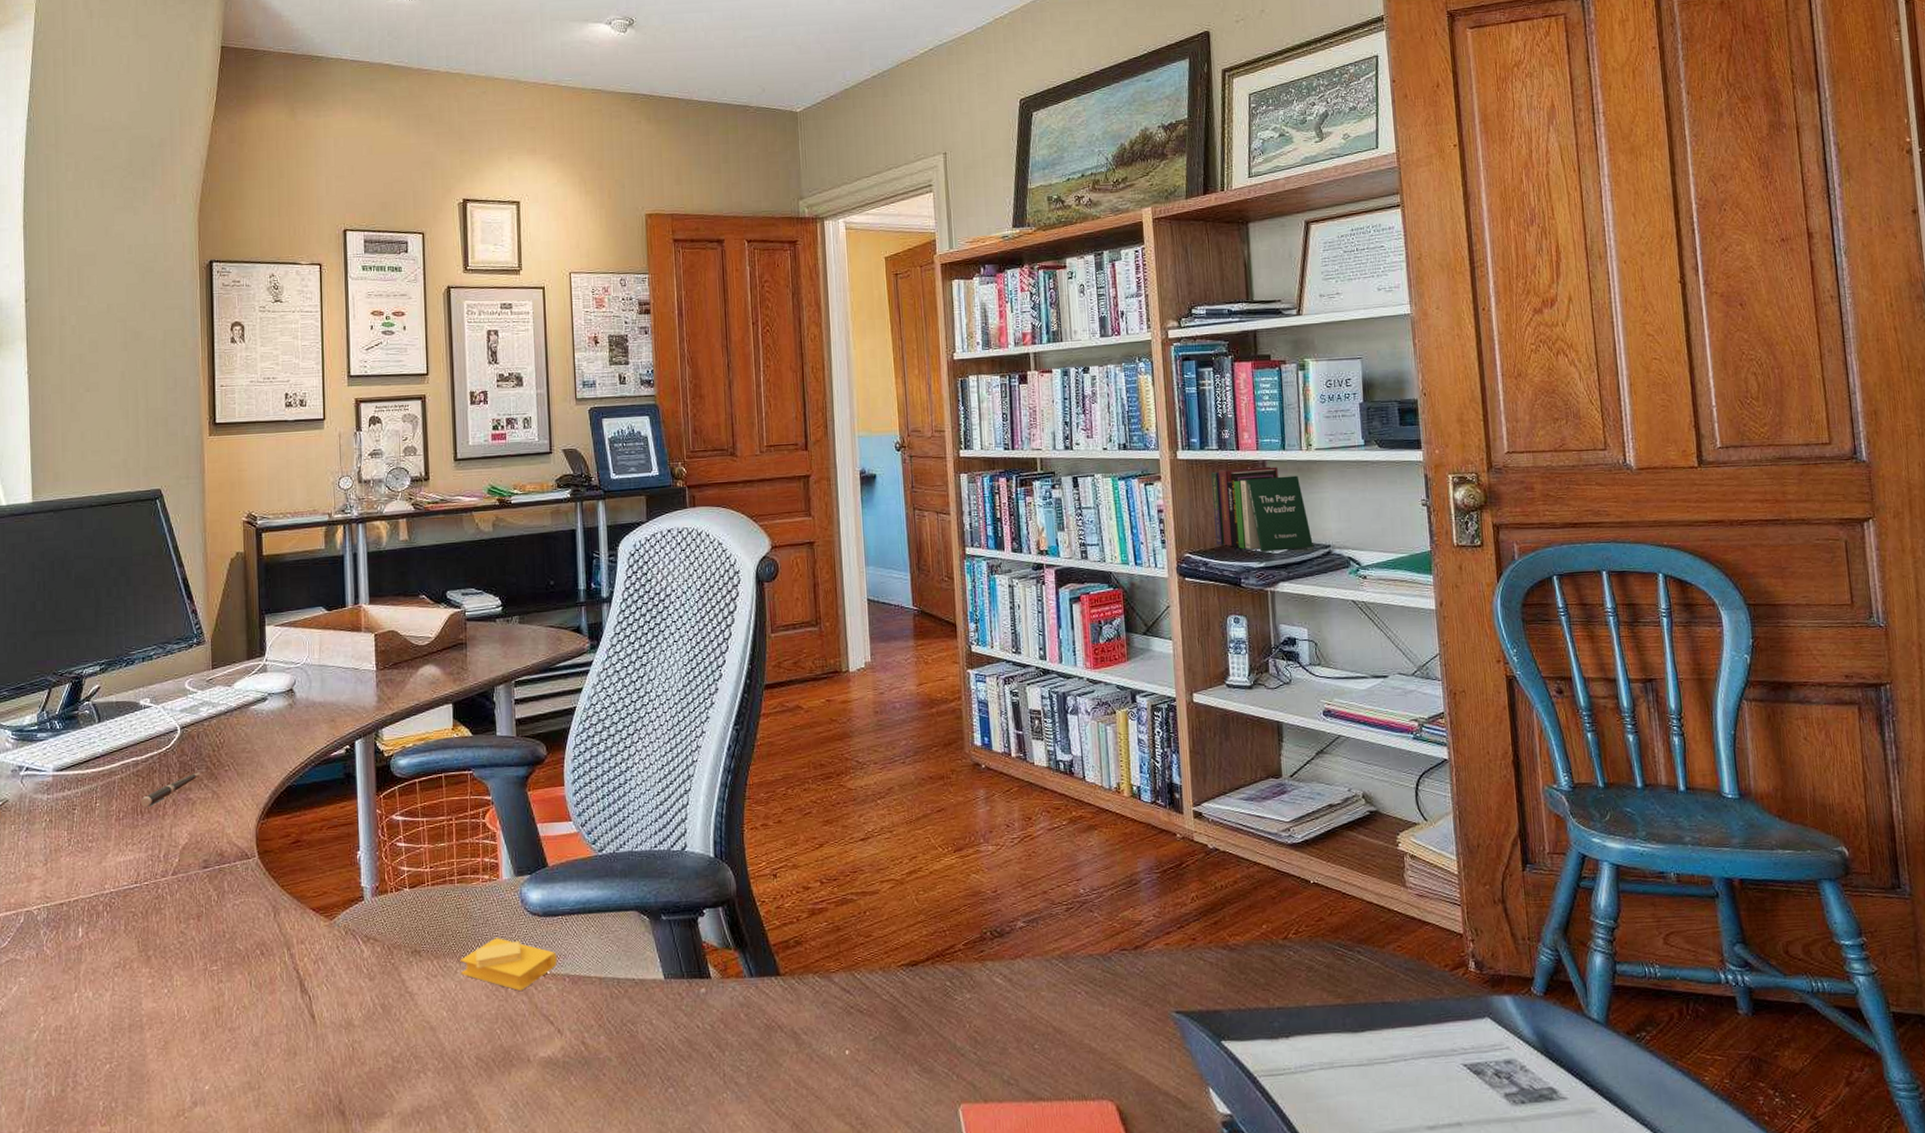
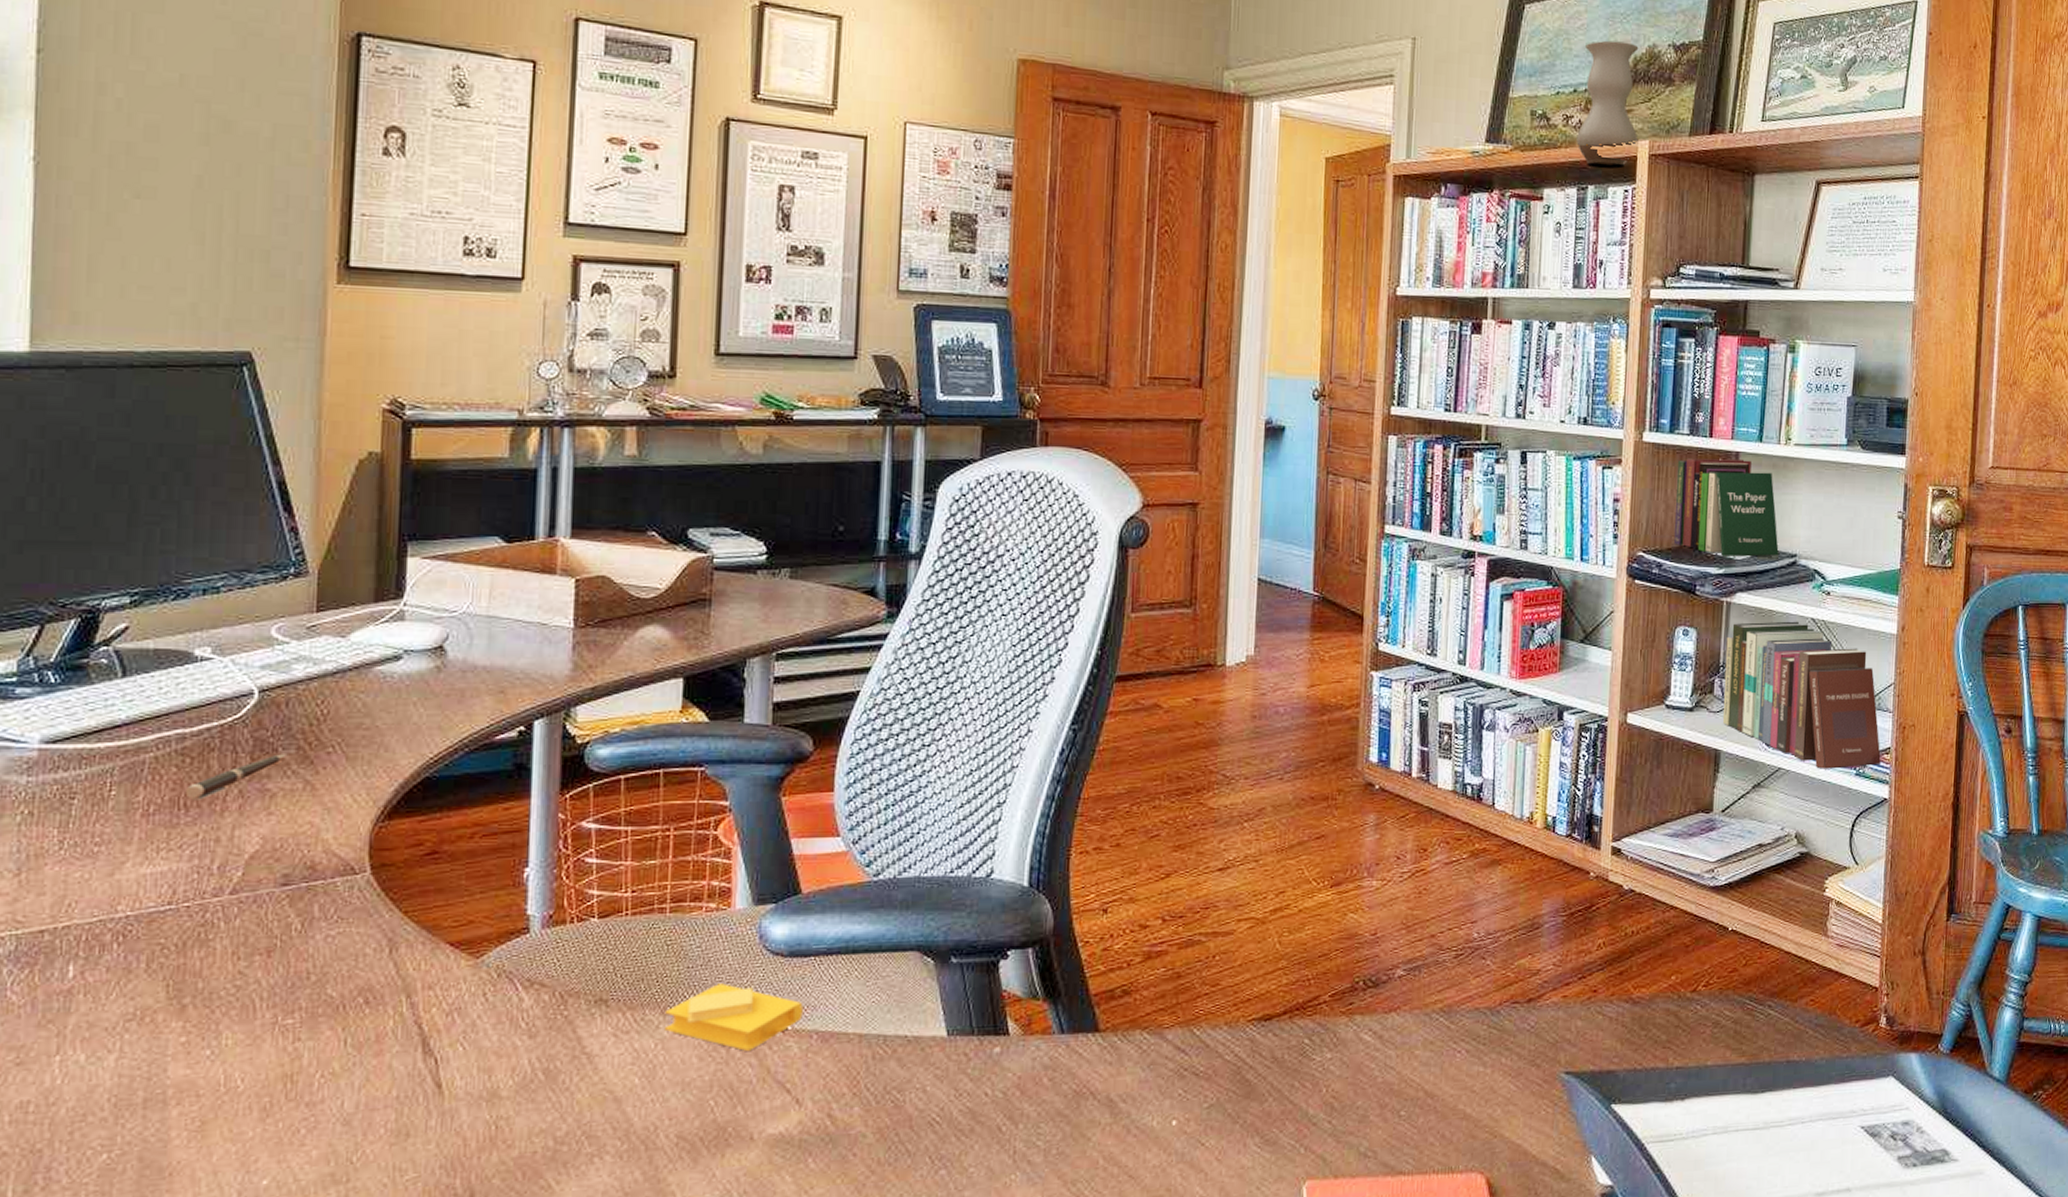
vase: none [1087,129,1142,236] -> present [1576,40,1639,170]
books: none [1275,604,1436,735] -> present [1722,621,1881,769]

